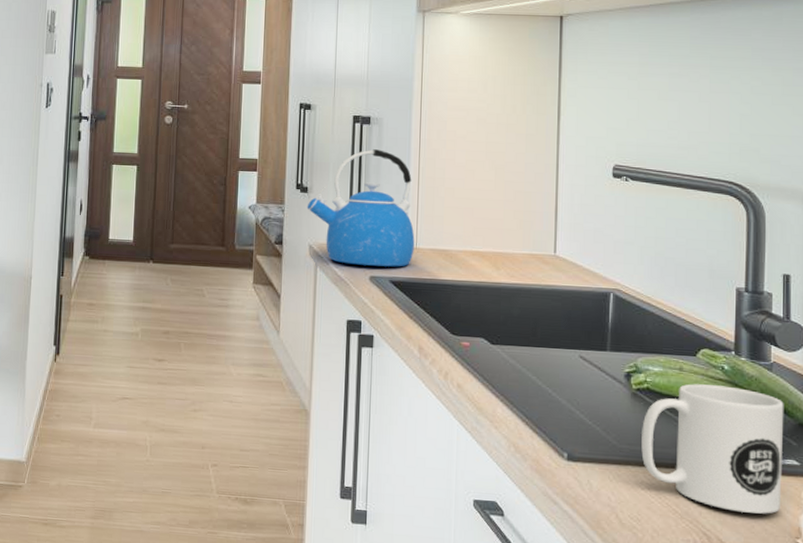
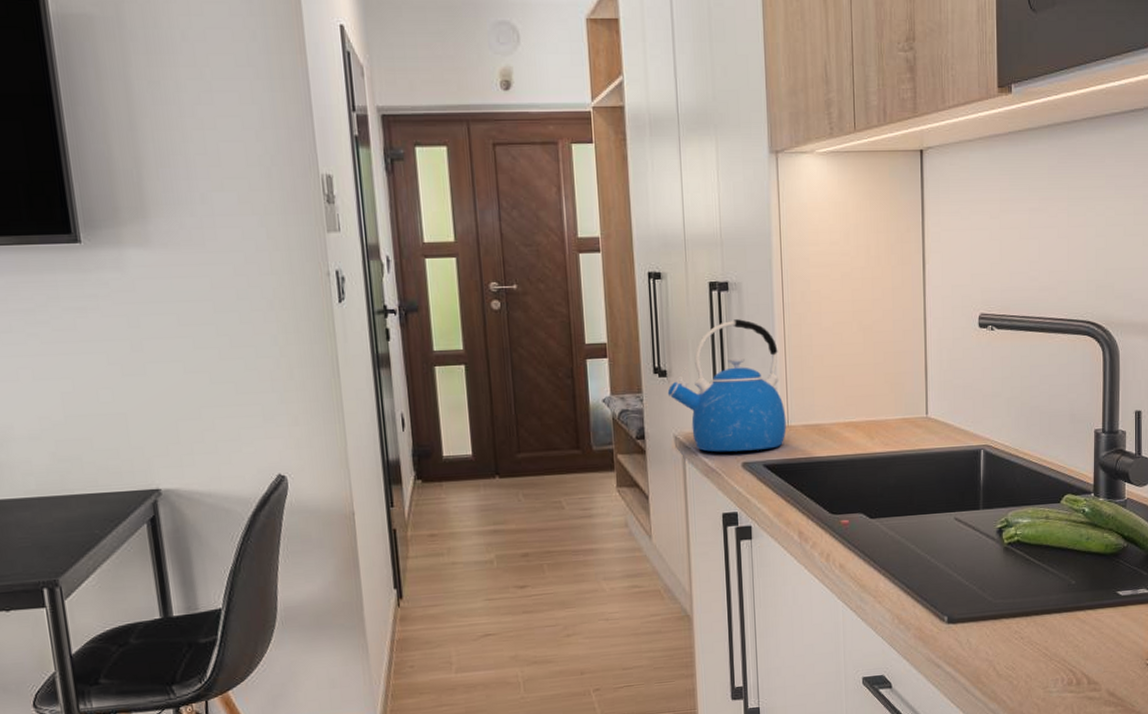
mug: present [641,384,784,514] -> none [1014,528,1137,646]

